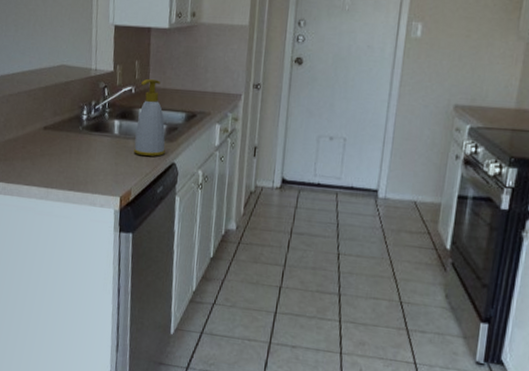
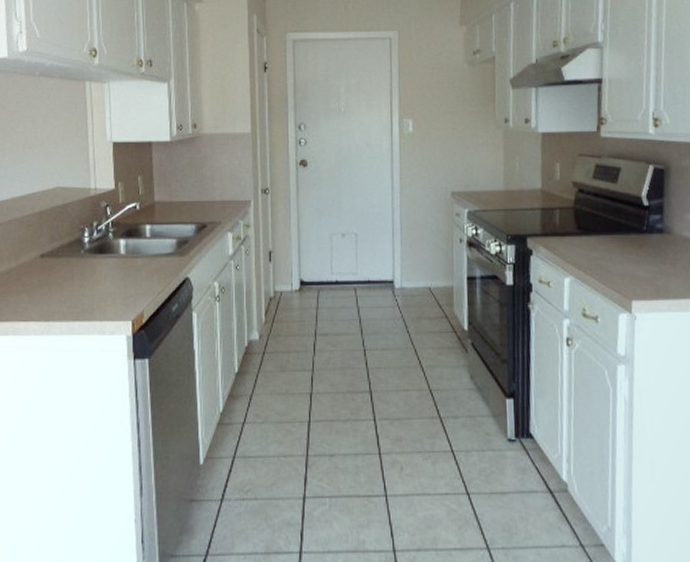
soap bottle: present [134,78,165,157] -> none [143,193,177,274]

